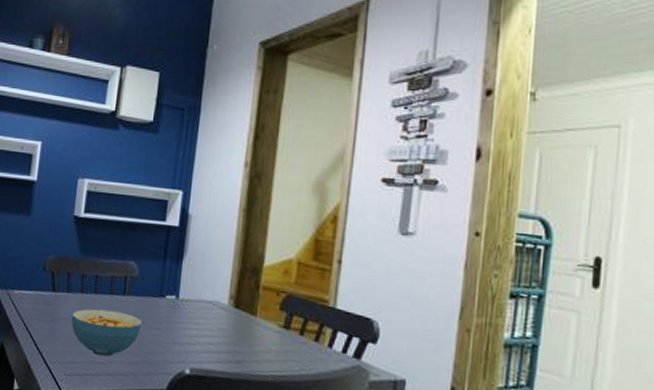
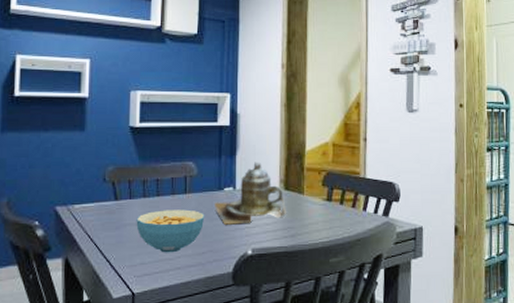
teapot: none [153,271,235,339] -> present [215,162,287,225]

